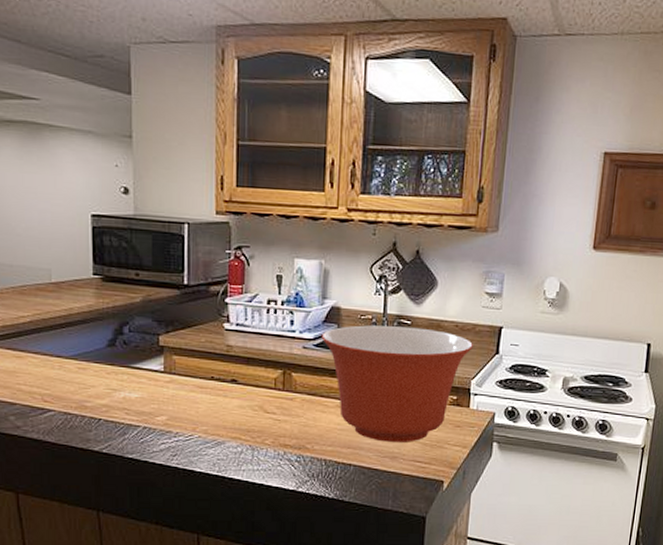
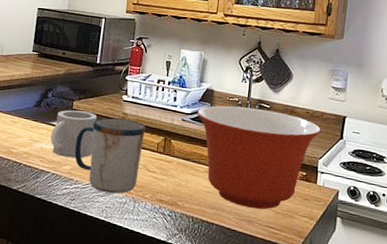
mug: none [135,347,194,406] -> present [50,110,98,158]
mug: none [169,352,258,443] -> present [74,117,146,194]

